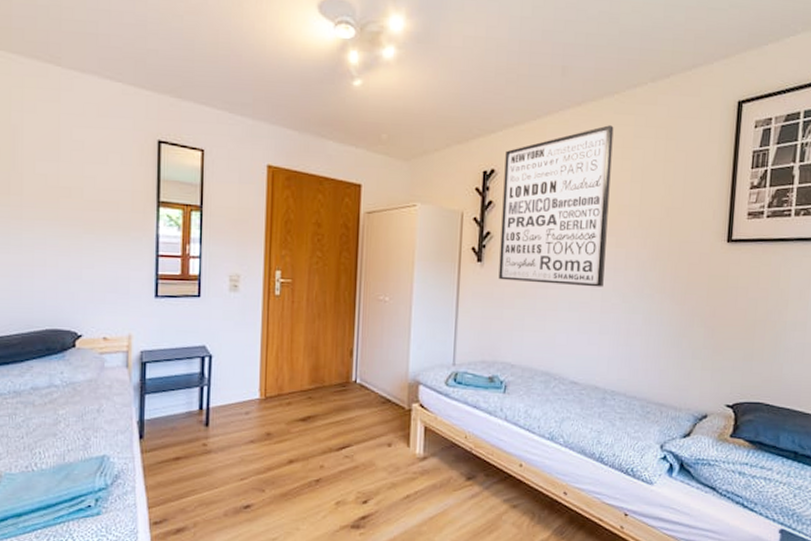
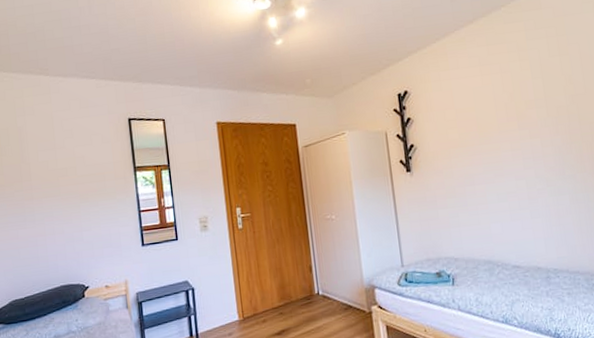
wall art: present [498,125,614,287] -> none [414,34,526,185]

